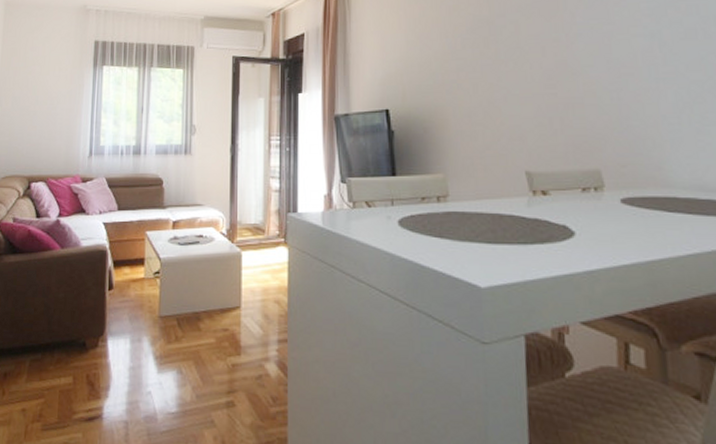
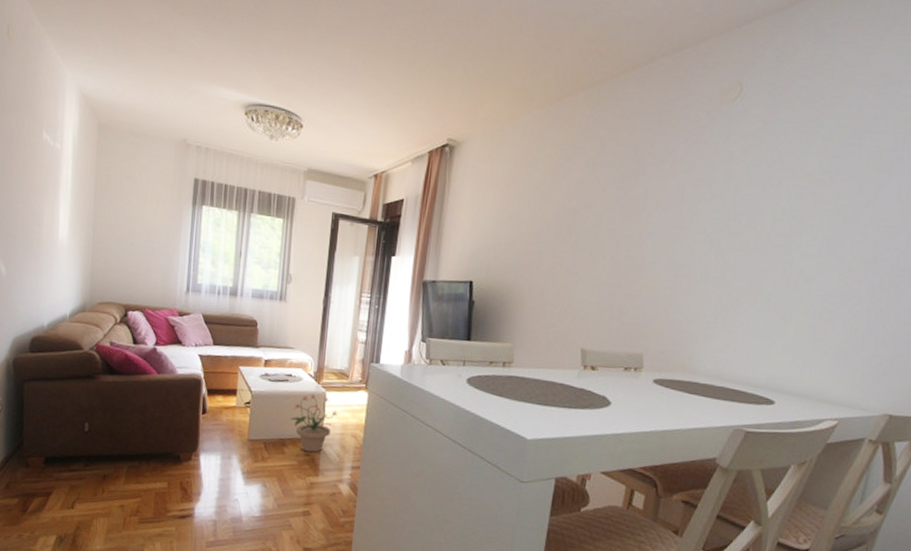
potted plant: none [204,255,256,326] -> present [290,394,338,453]

